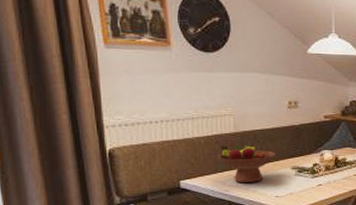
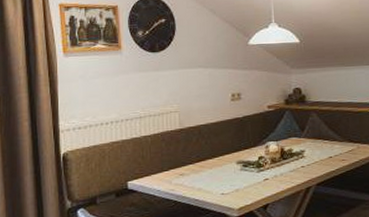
fruit bowl: present [217,144,276,183] -> none [164,140,220,182]

